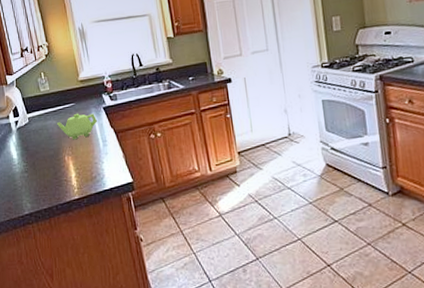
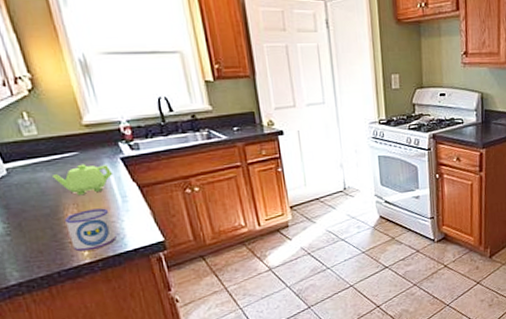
mug: none [63,151,98,189] -> present [65,208,117,252]

